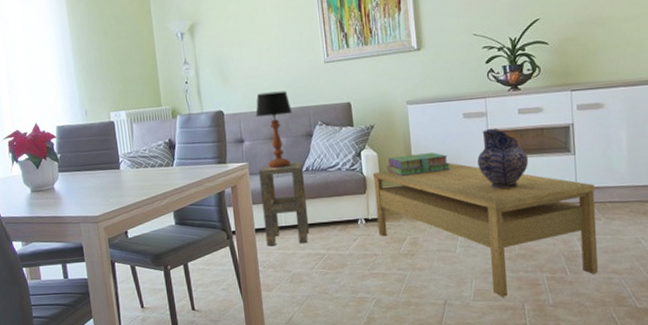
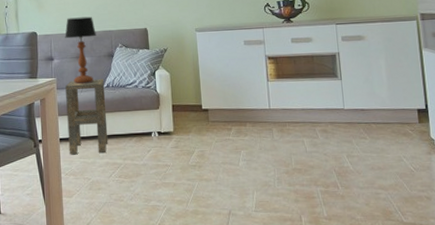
coffee table: present [373,163,598,297] -> none [166,84,367,209]
stack of books: present [387,152,450,176] -> none [178,74,233,94]
pottery: present [477,129,529,190] -> none [257,55,302,109]

